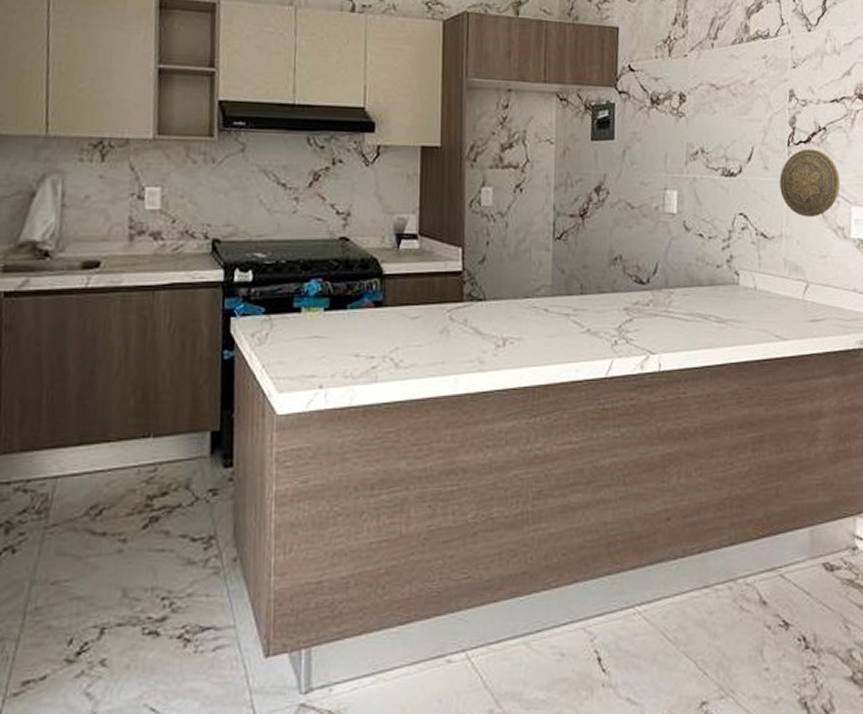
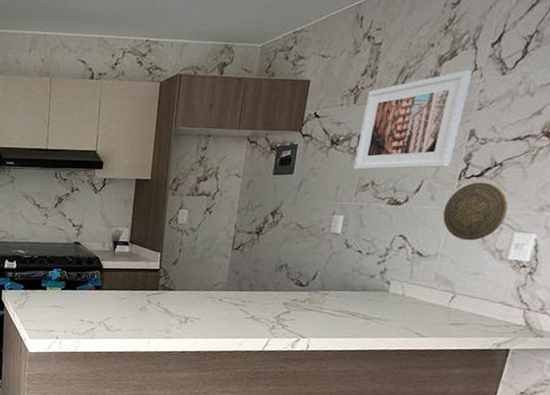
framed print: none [679,25,780,135] -> present [353,70,472,170]

